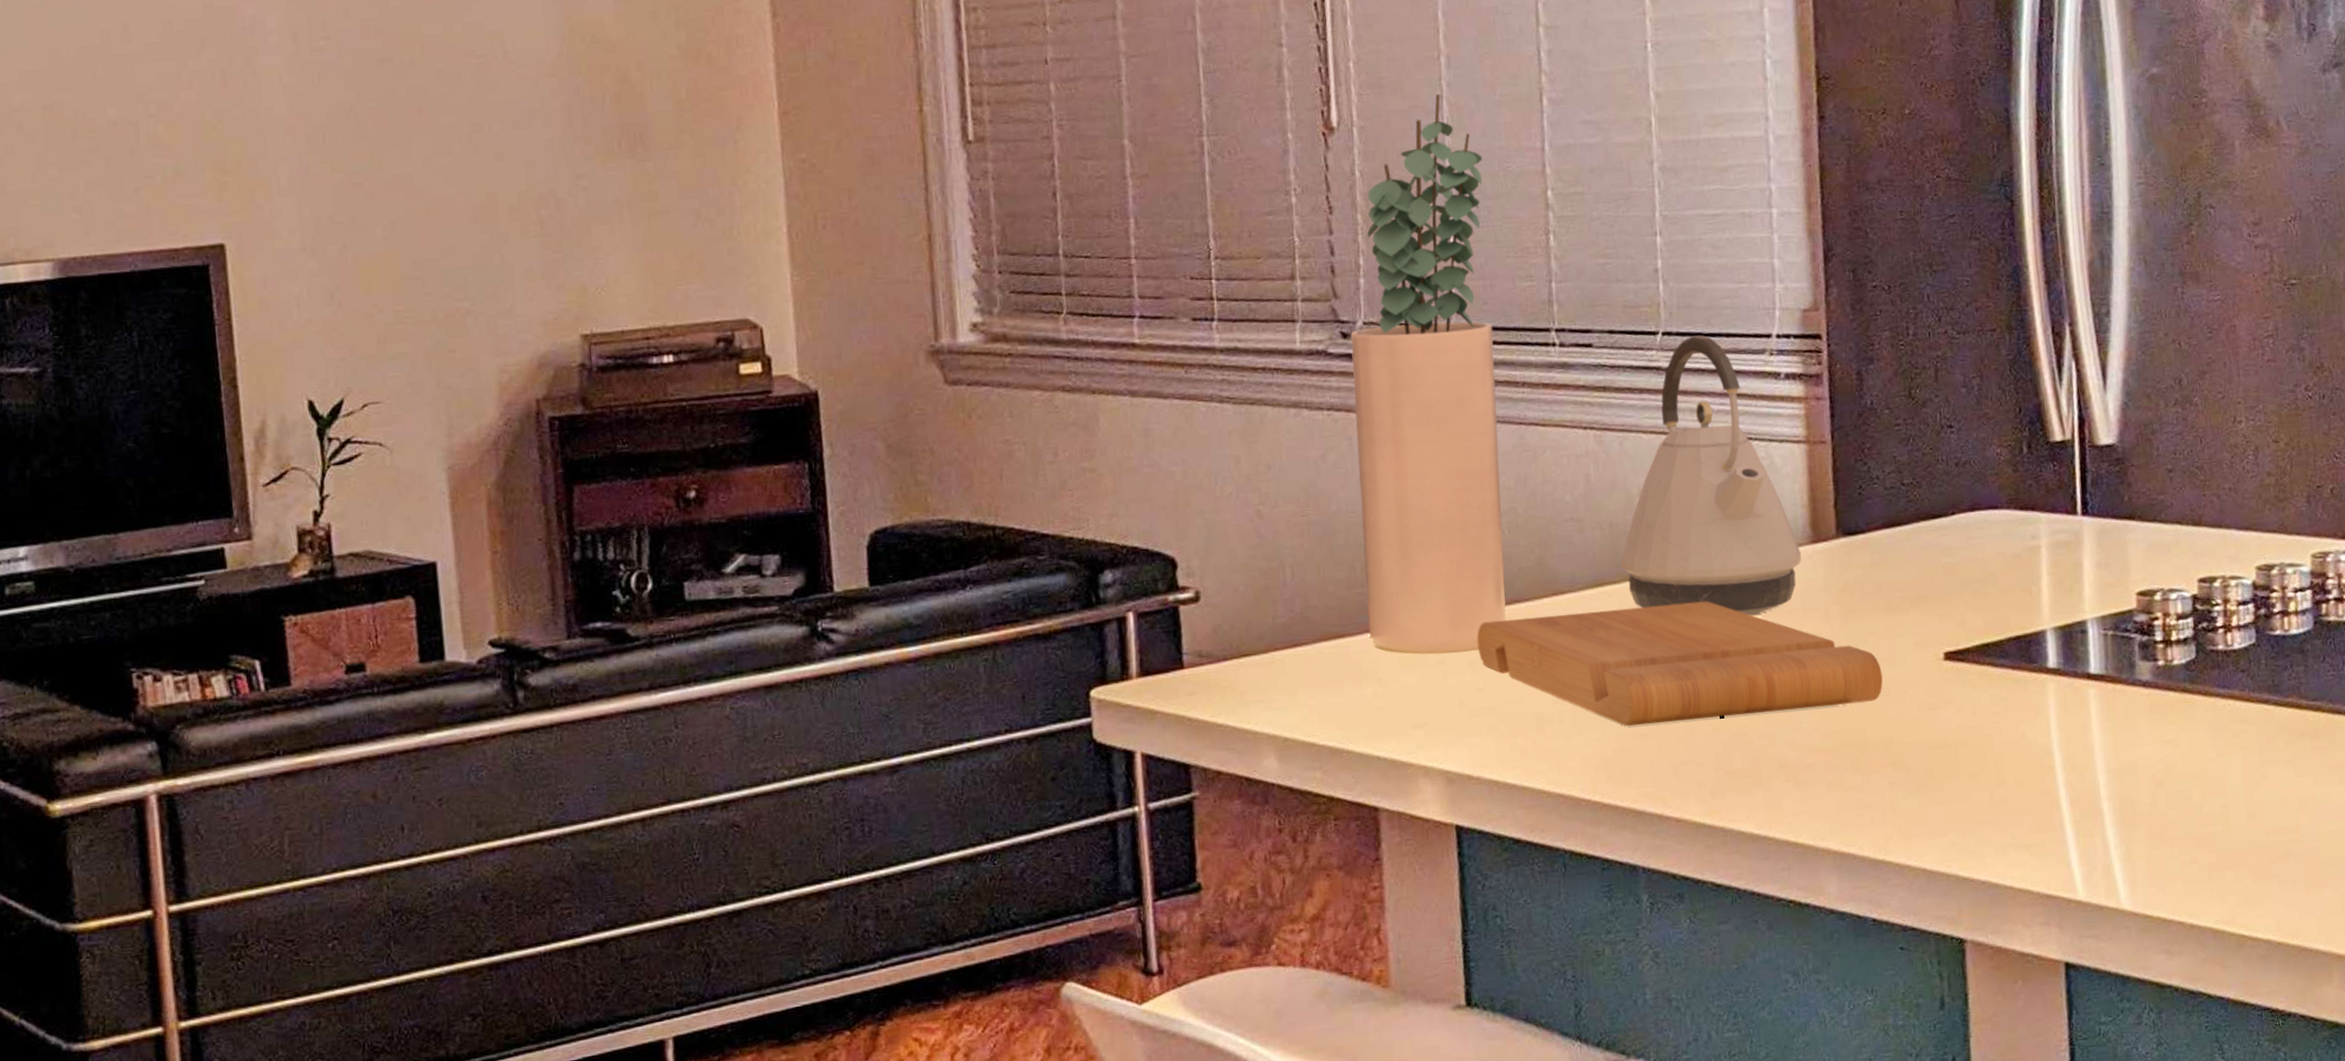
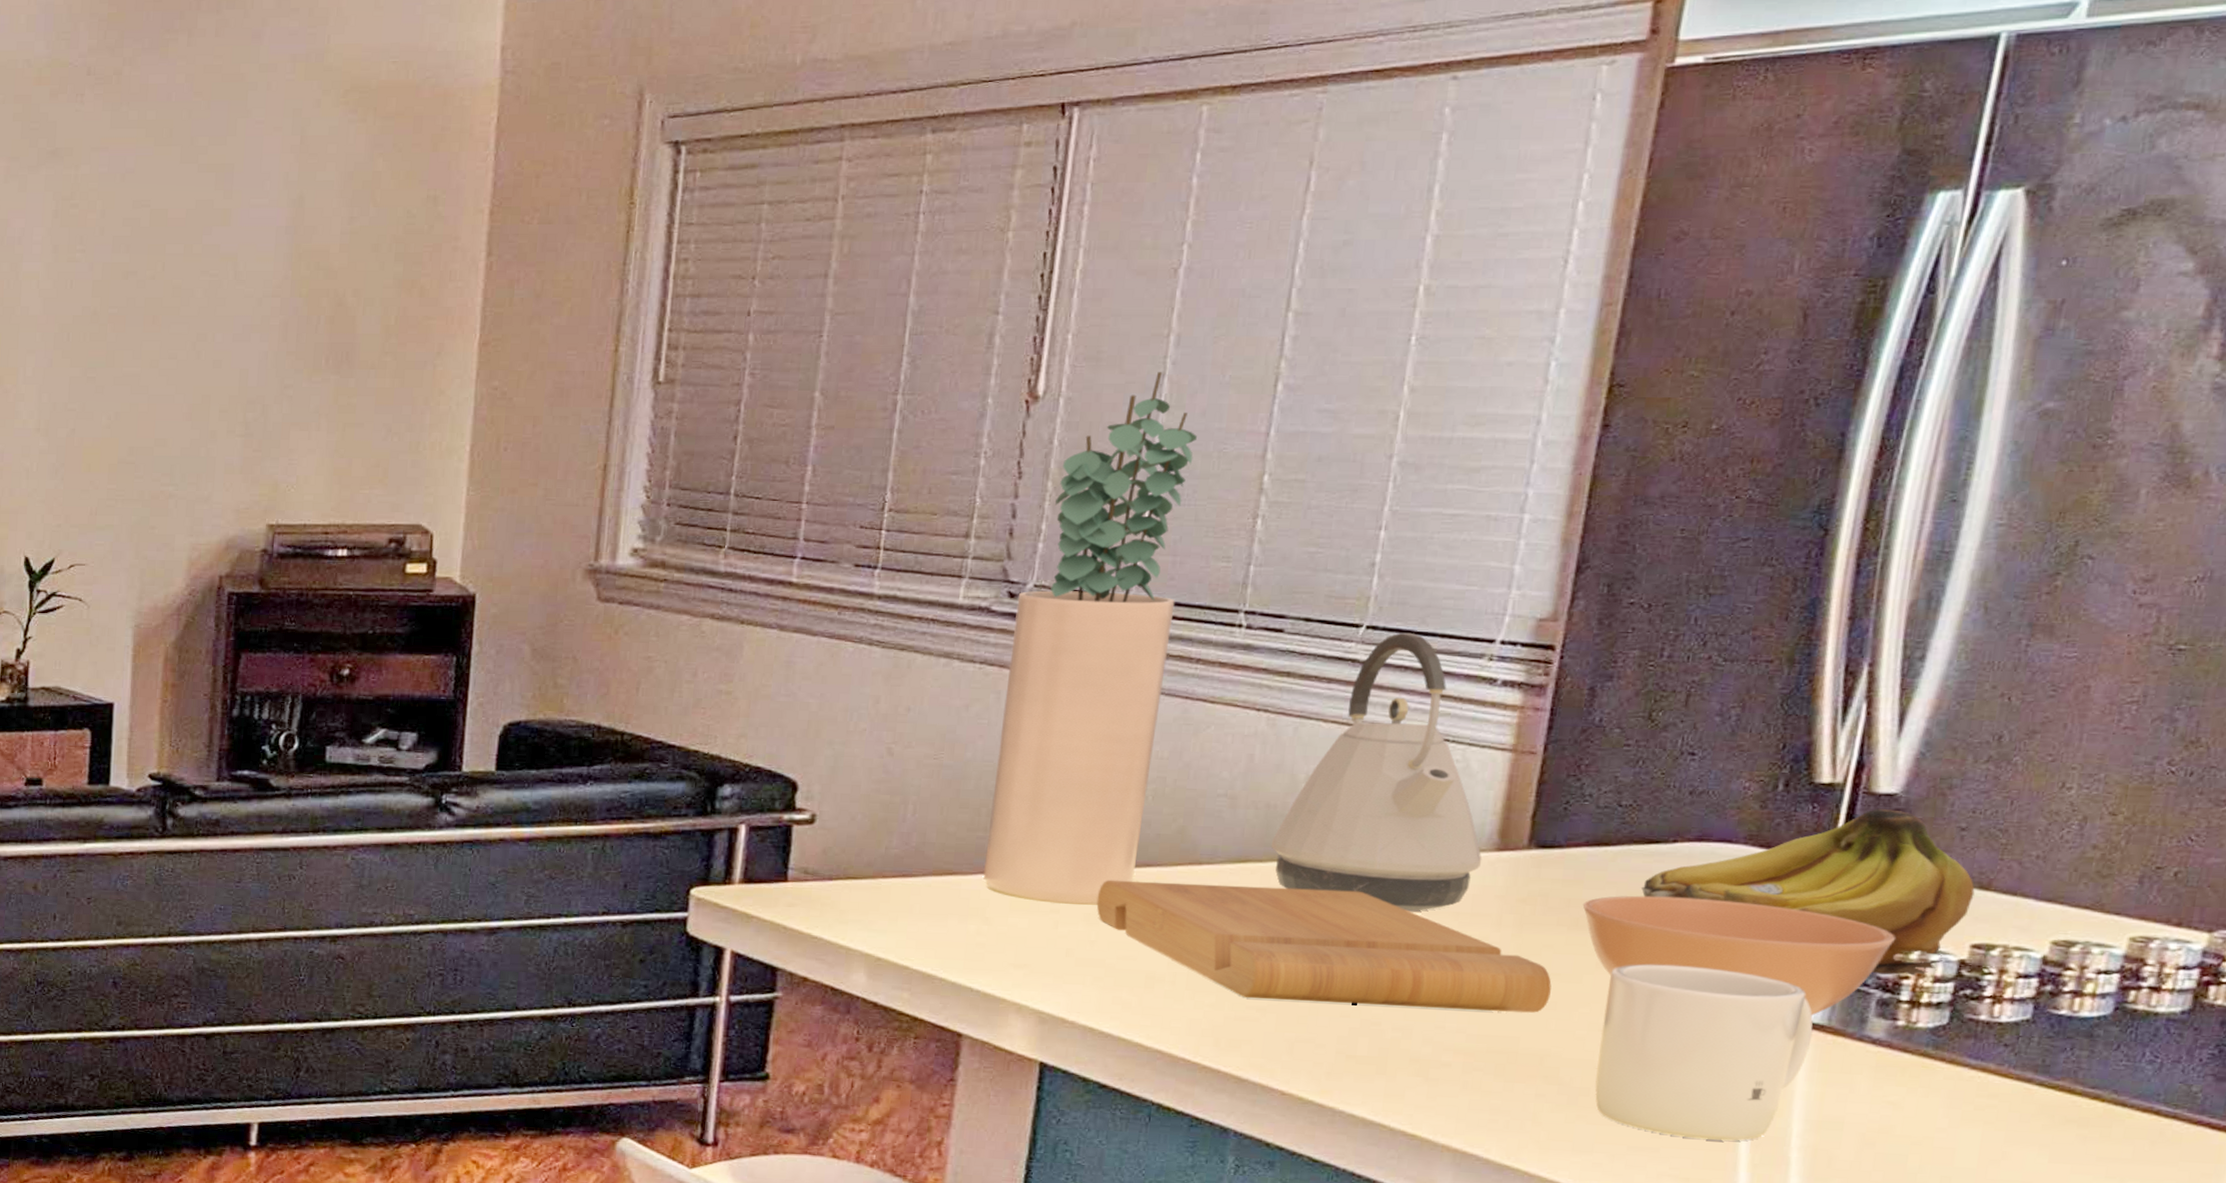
bowl: none [1891,565,2140,668] -> present [1582,895,1895,1016]
mug: none [1927,633,2097,805] -> present [1594,964,1813,1141]
fruit: none [1934,459,2191,619] -> present [1640,809,1975,976]

